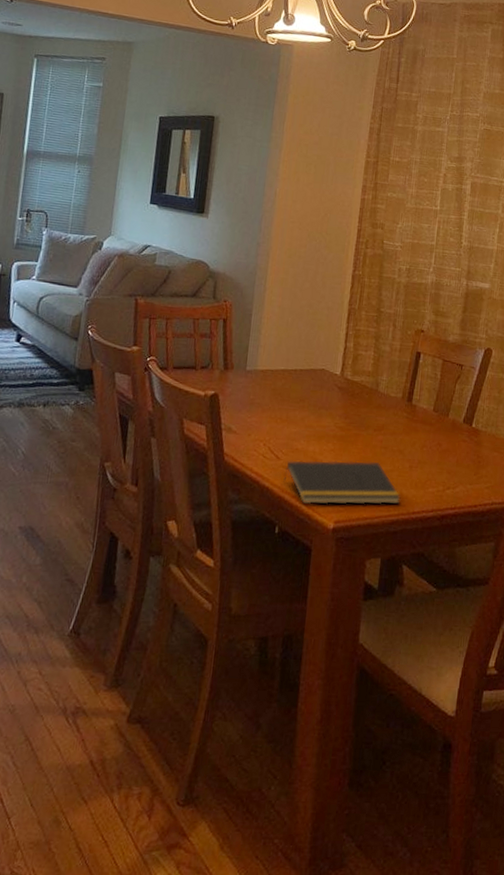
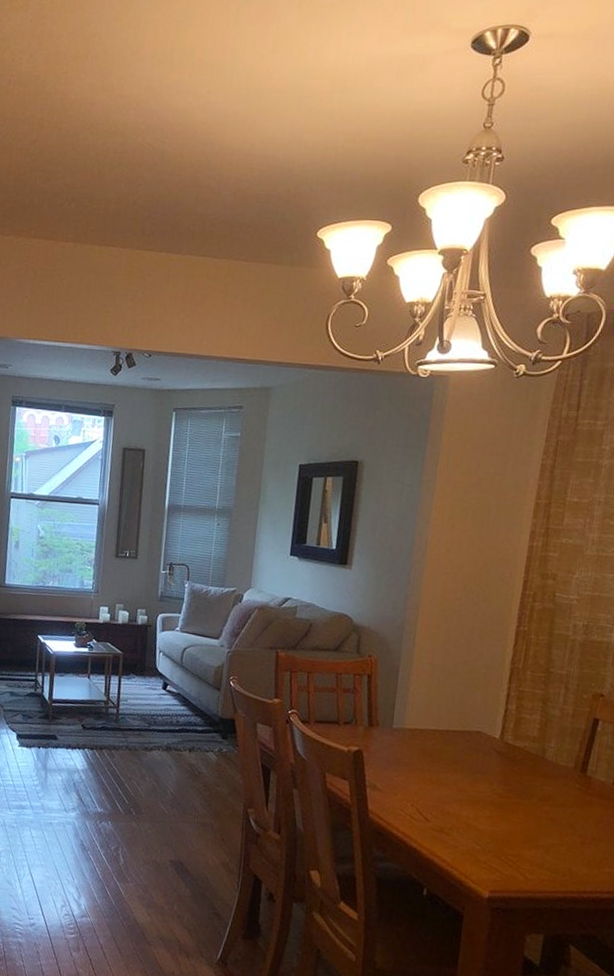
notepad: present [283,460,401,505] -> none [432,824,570,882]

